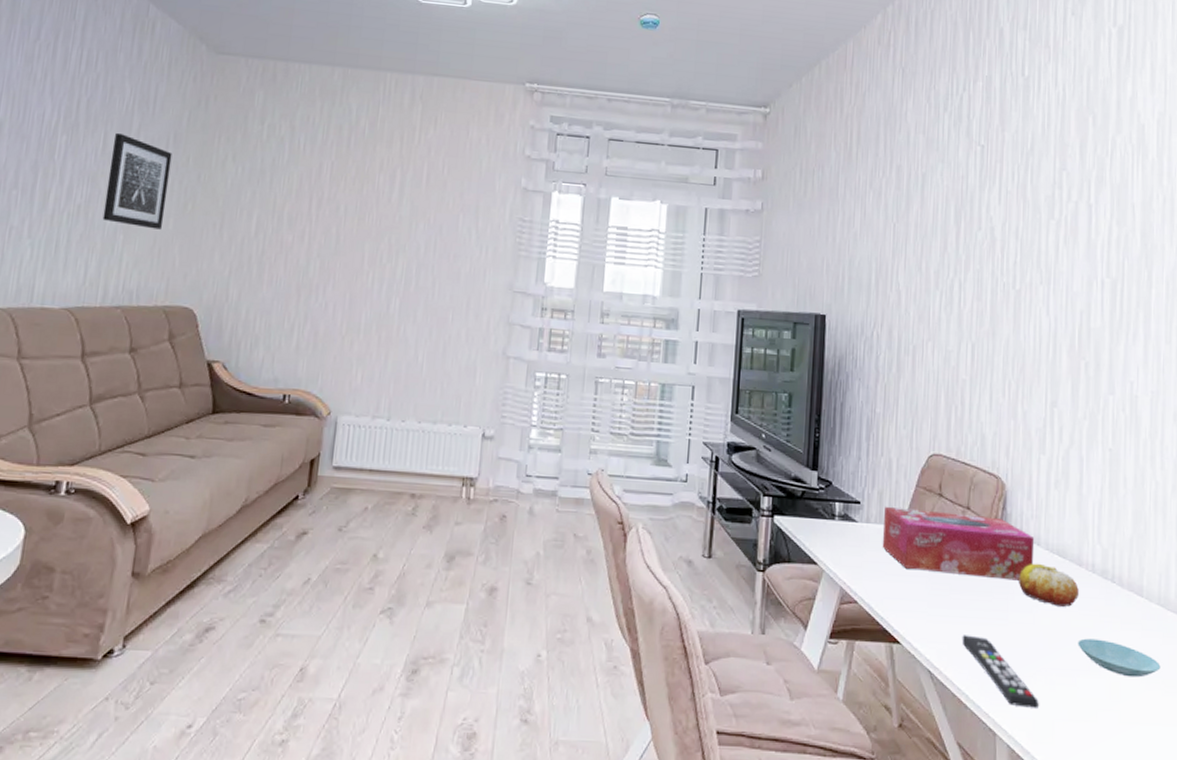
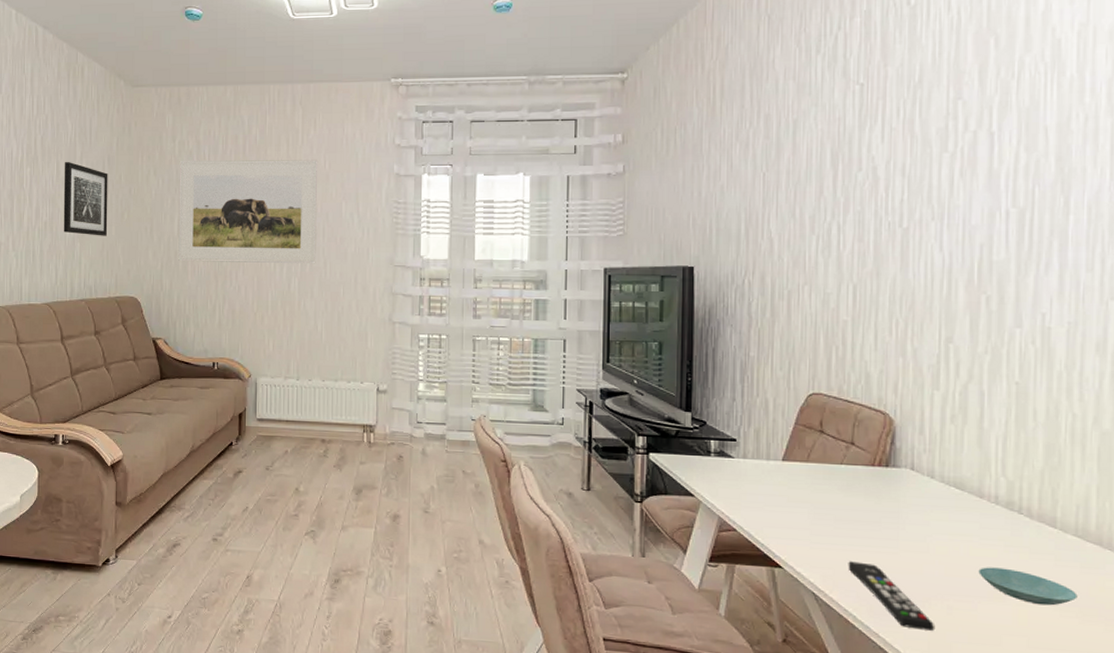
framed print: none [252,146,436,283] -> present [178,160,318,264]
tissue box: present [882,506,1035,581] -> none [760,443,928,512]
fruit: present [1019,563,1079,607] -> none [910,495,979,537]

